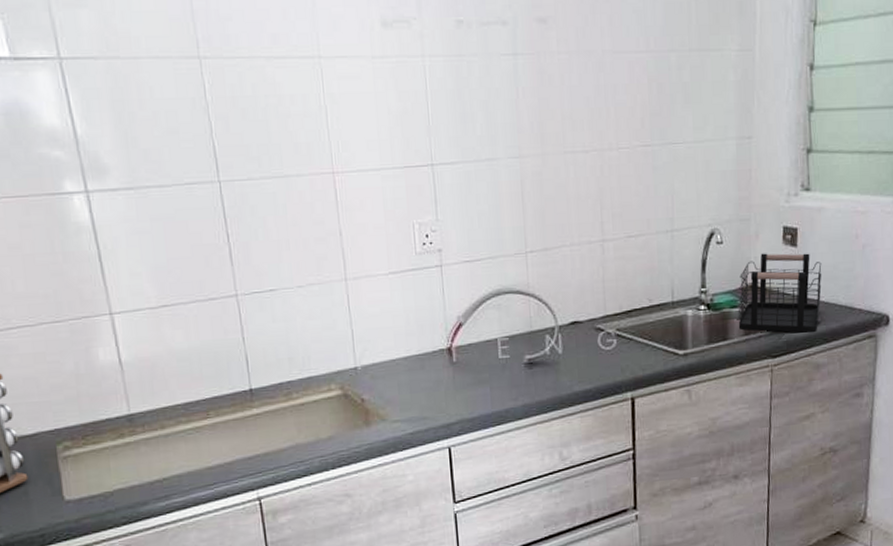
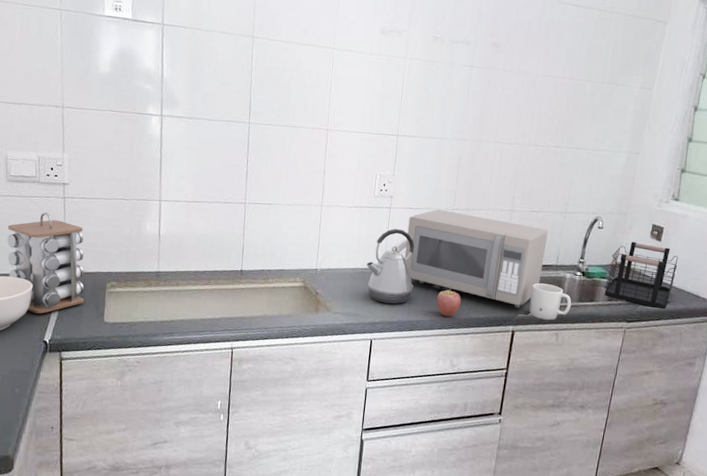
kettle: none [422,291,493,396] -> present [366,228,415,305]
microwave: none [469,255,656,367] -> present [404,209,548,308]
fruit: none [525,355,559,397] -> present [436,286,461,317]
mug: none [646,328,701,377] -> present [529,283,572,321]

